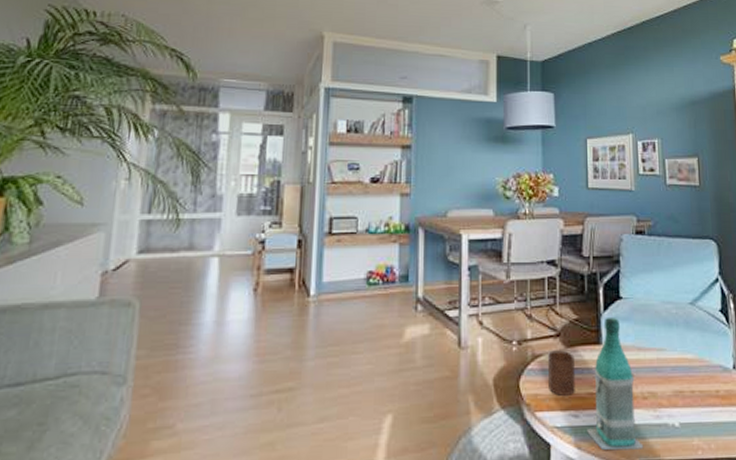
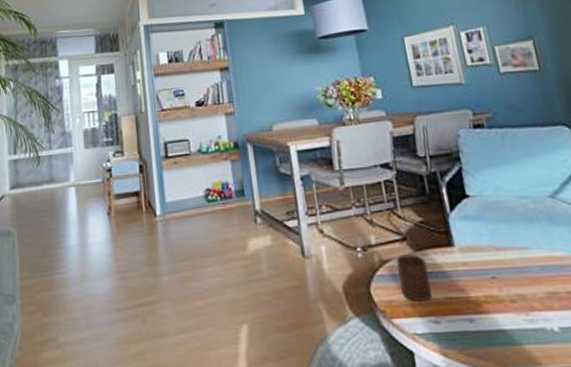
bottle: present [587,316,644,451] -> none [449,216,521,358]

